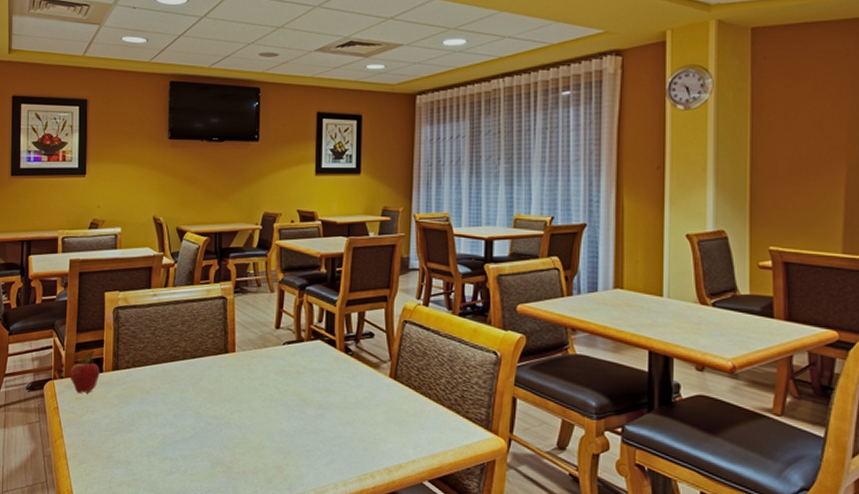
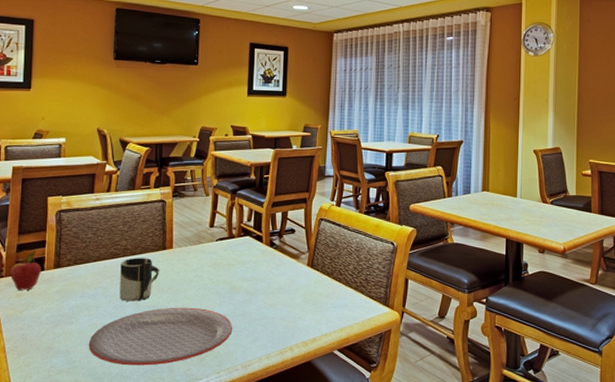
plate: none [149,419,304,484] -> present [88,307,233,366]
cup: none [180,361,222,411] -> present [119,258,160,302]

